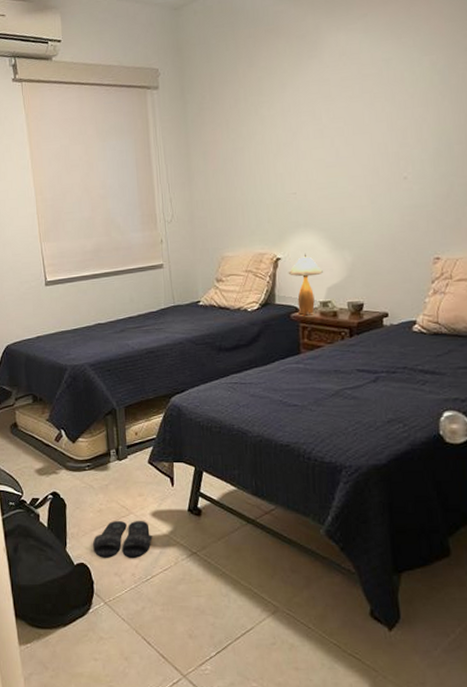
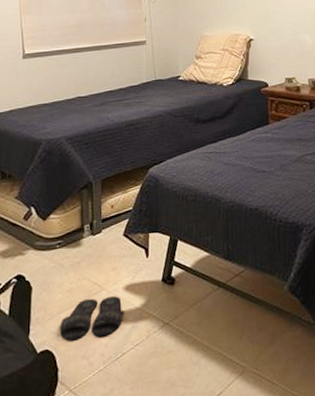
table lamp: present [288,253,323,316] -> none [259,35,288,90]

